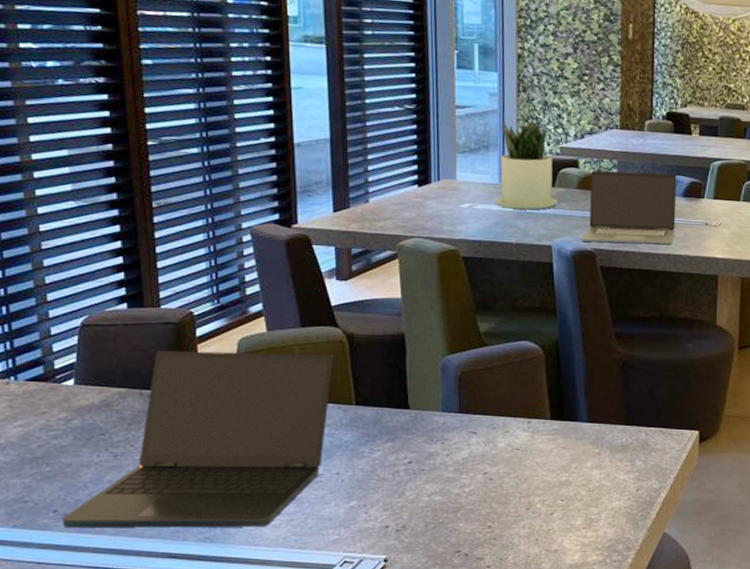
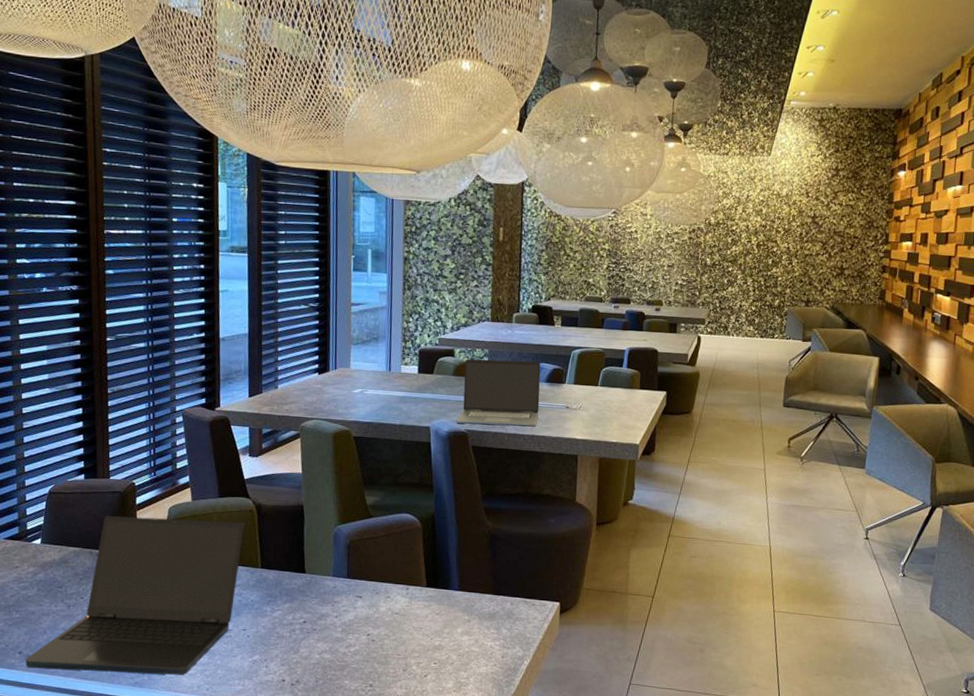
planter: present [496,120,558,210] -> none [383,314,436,395]

